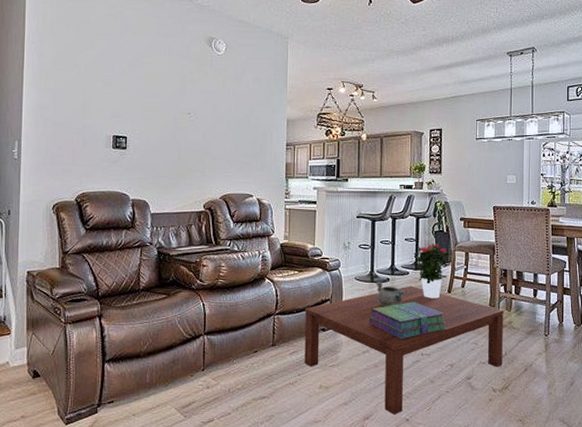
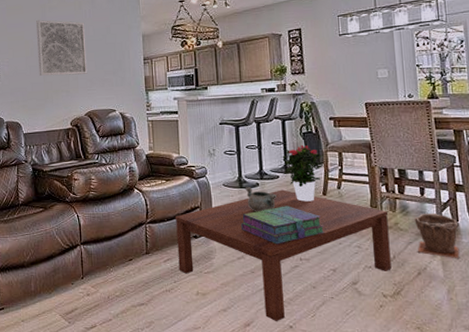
wall art: none [173,91,228,155] -> present [36,19,88,76]
plant pot: none [526,314,562,356] -> present [414,213,460,258]

